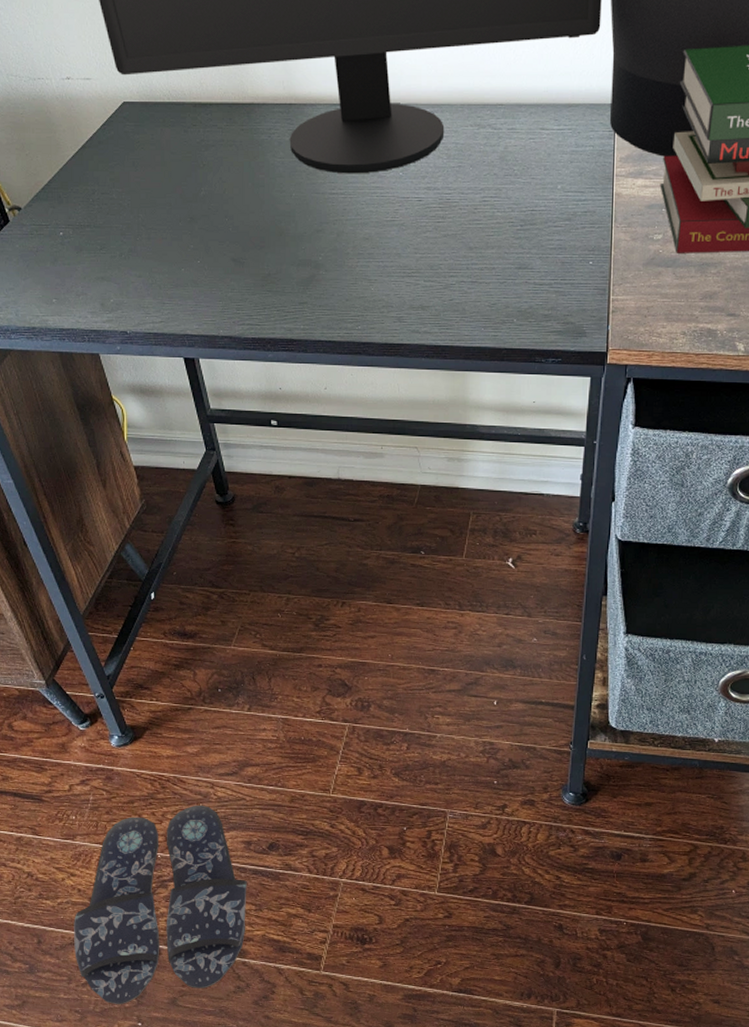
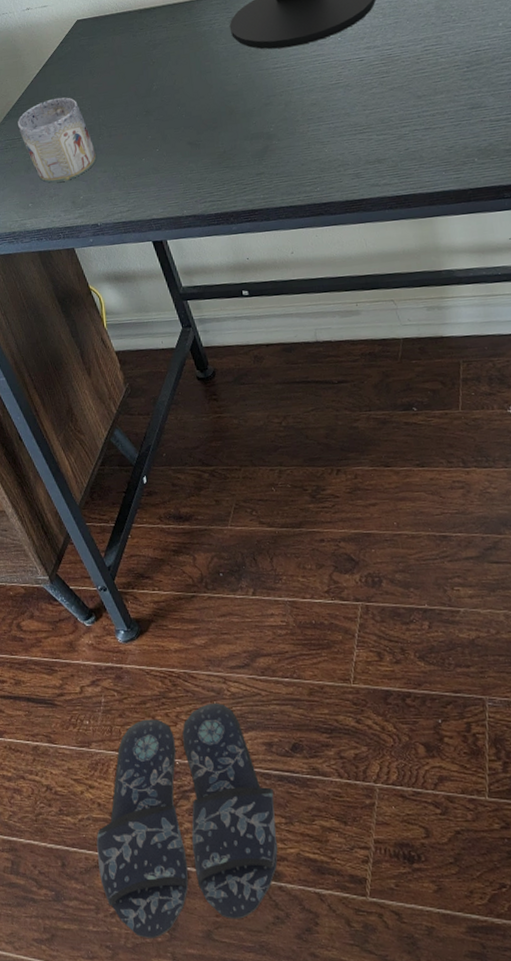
mug: none [47,186,133,280] -> present [18,97,97,183]

